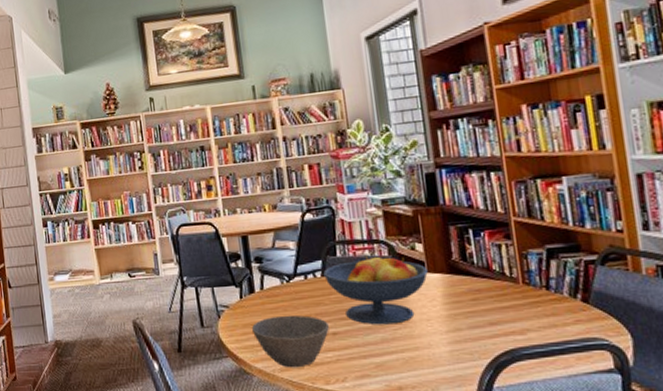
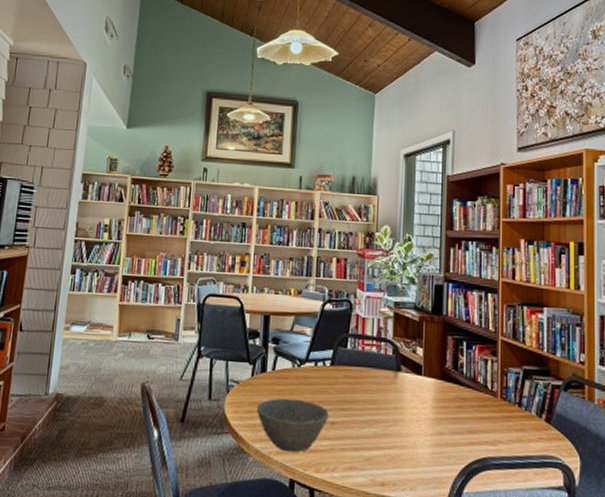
fruit bowl: present [323,255,428,325] -> none [332,352,424,421]

